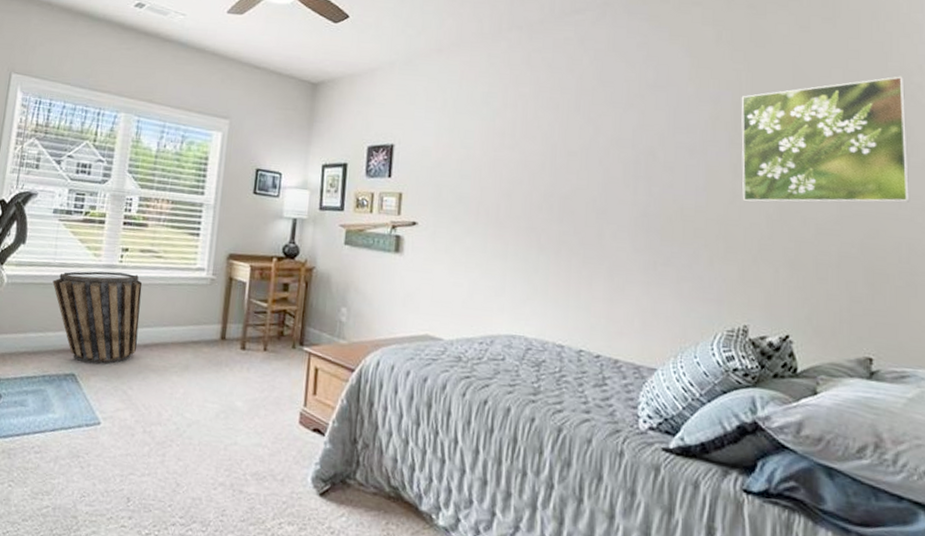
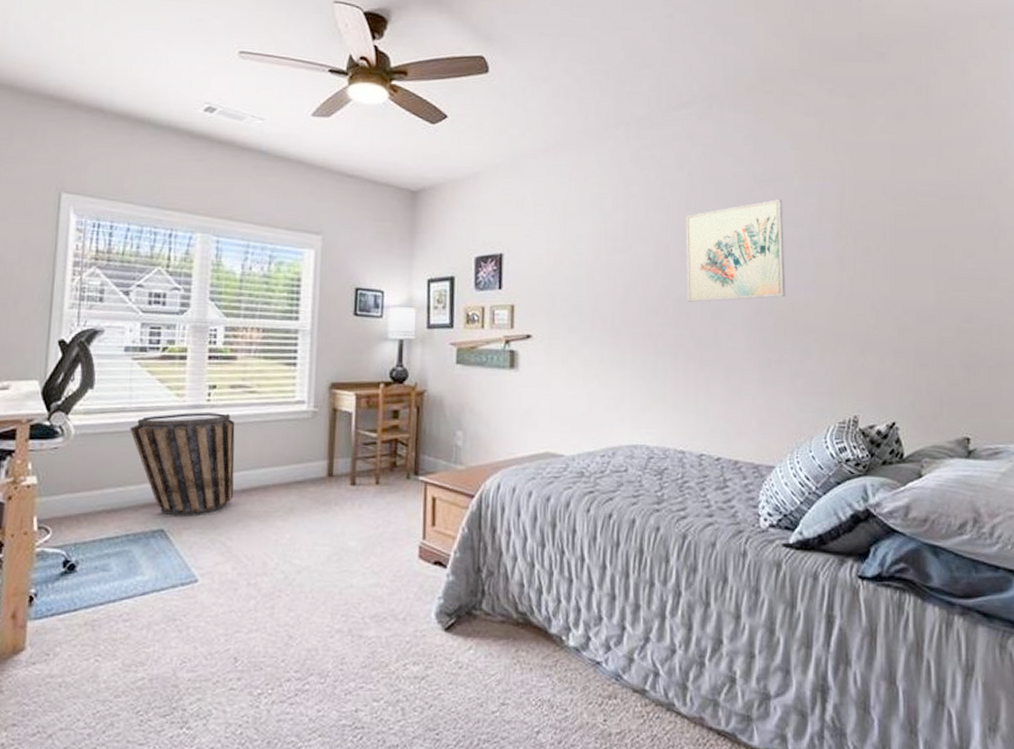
wall art: none [572,104,676,201] -> present [685,198,785,302]
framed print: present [741,76,910,203] -> none [844,162,999,294]

